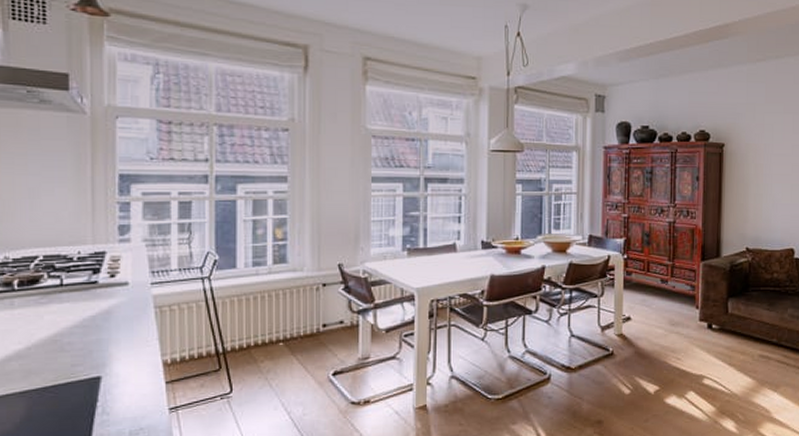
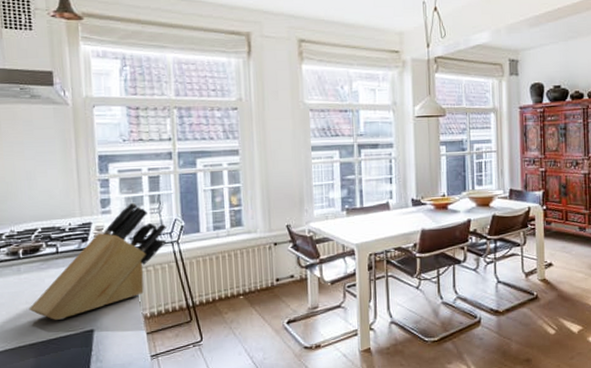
knife block: none [21,230,198,364] -> present [29,202,168,320]

